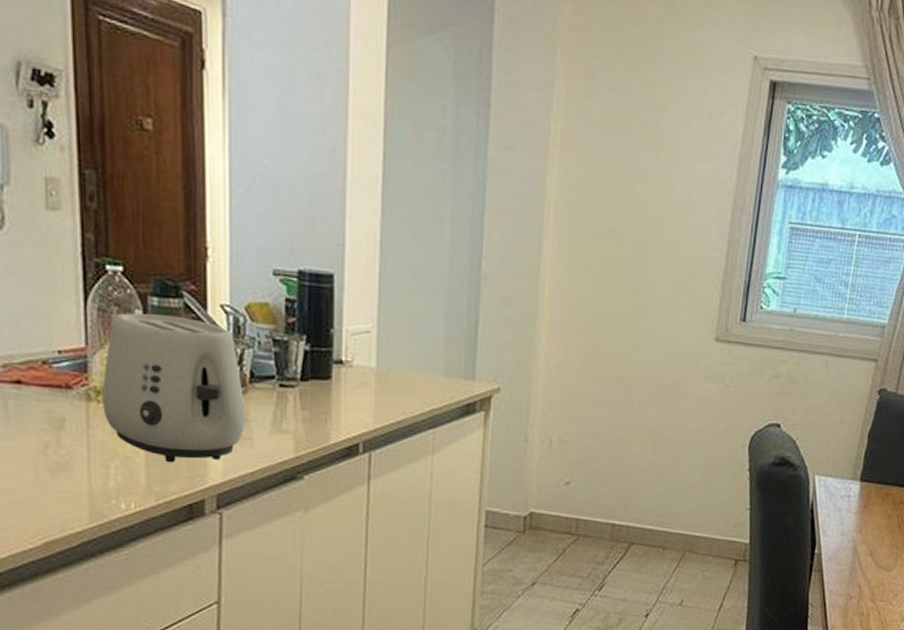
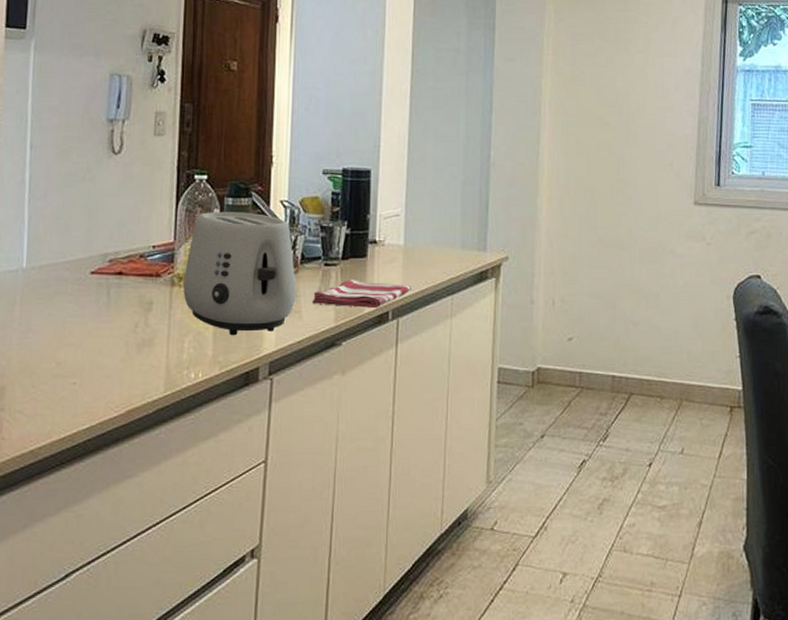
dish towel: none [265,405,387,438] -> present [312,280,412,308]

